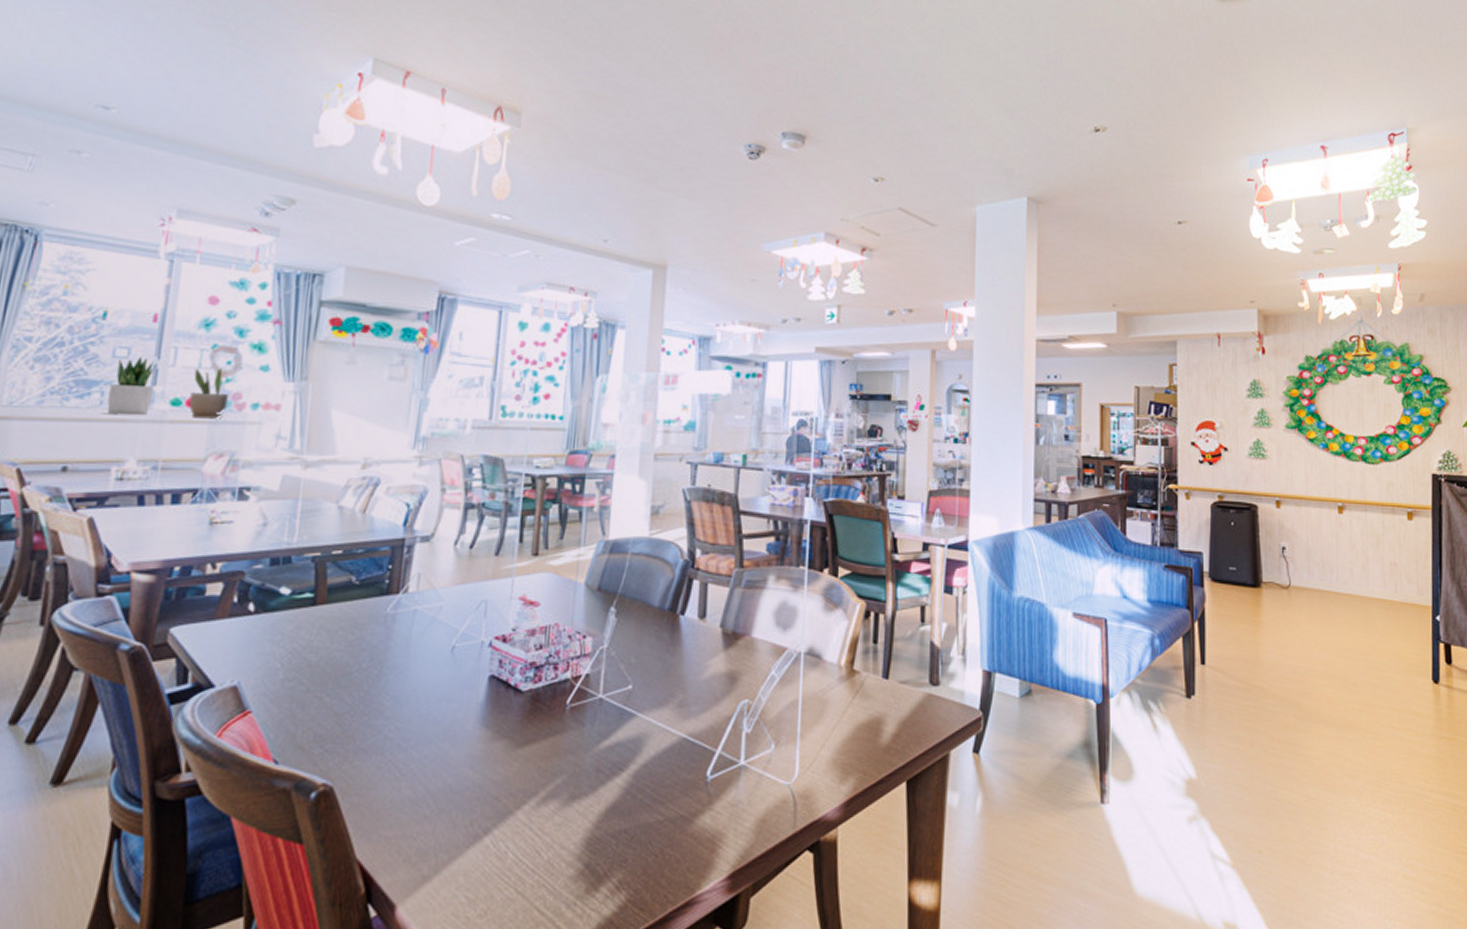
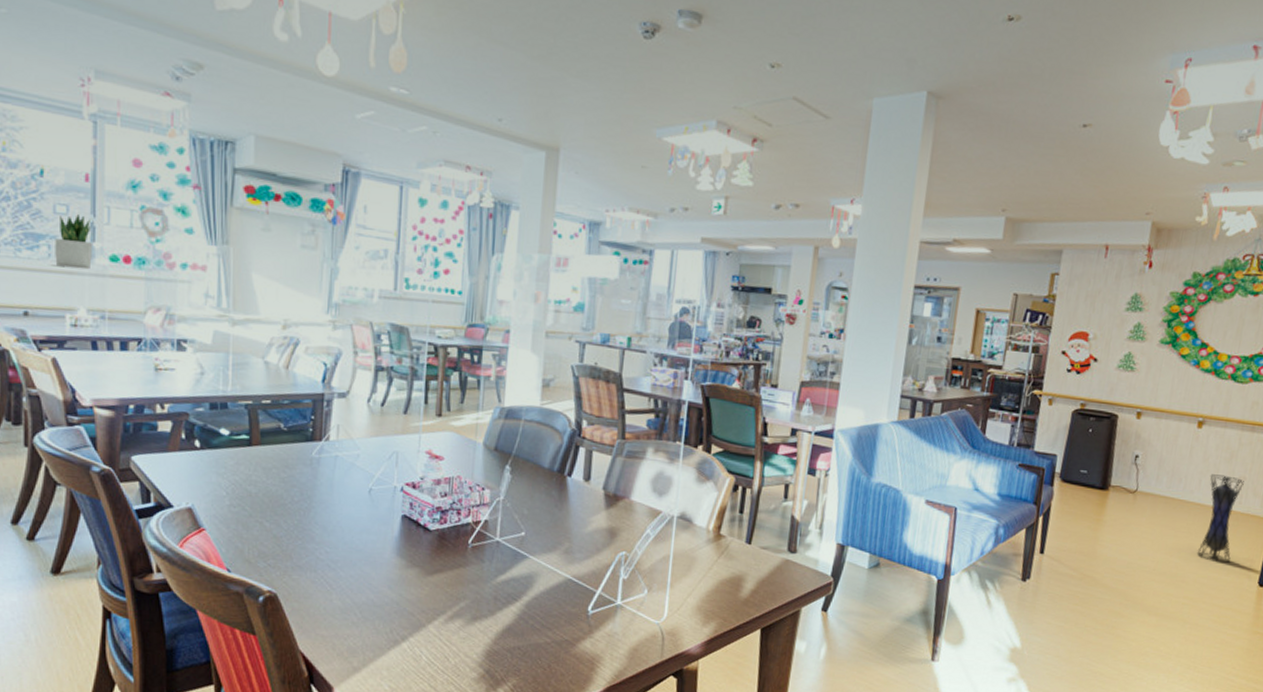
potted plant: present [189,368,230,419] -> none [125,228,160,276]
lantern: none [1360,562,1400,659] -> present [1197,474,1244,563]

